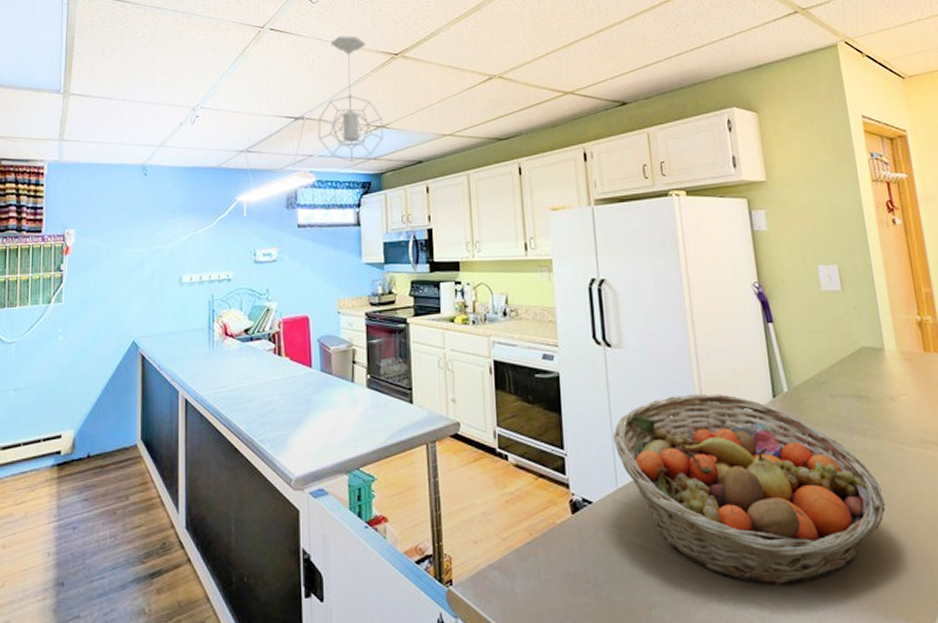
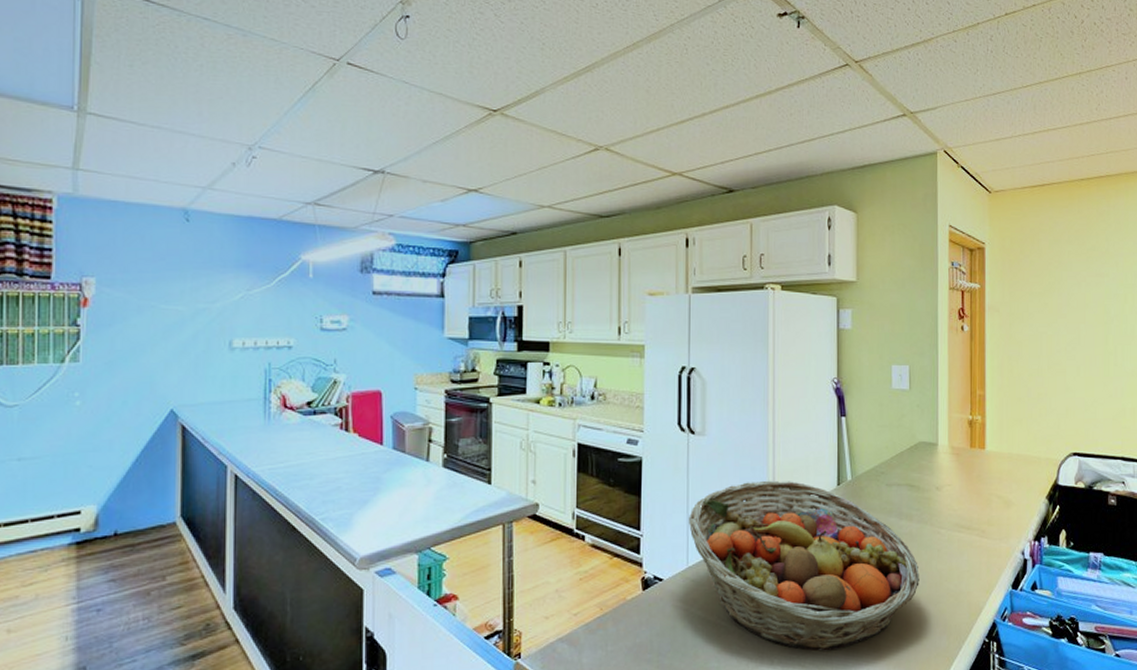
pendant light: present [318,36,383,162] -> none [400,82,475,227]

